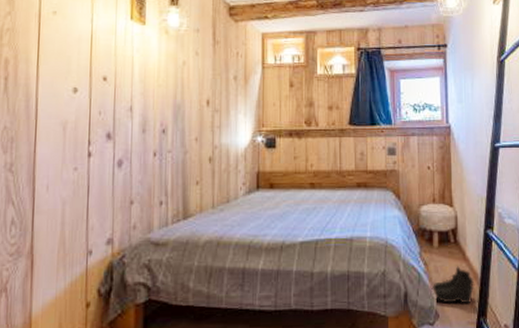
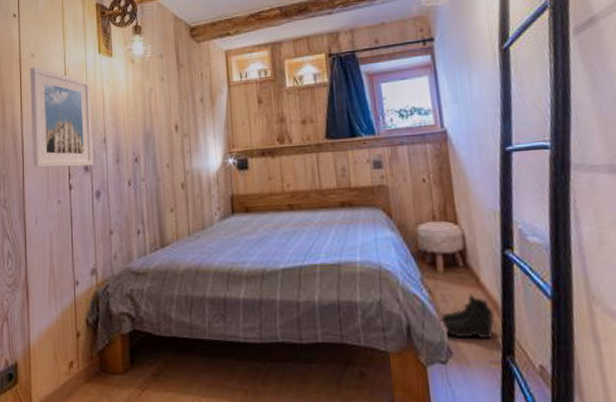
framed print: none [47,24,119,134] -> present [30,66,94,168]

